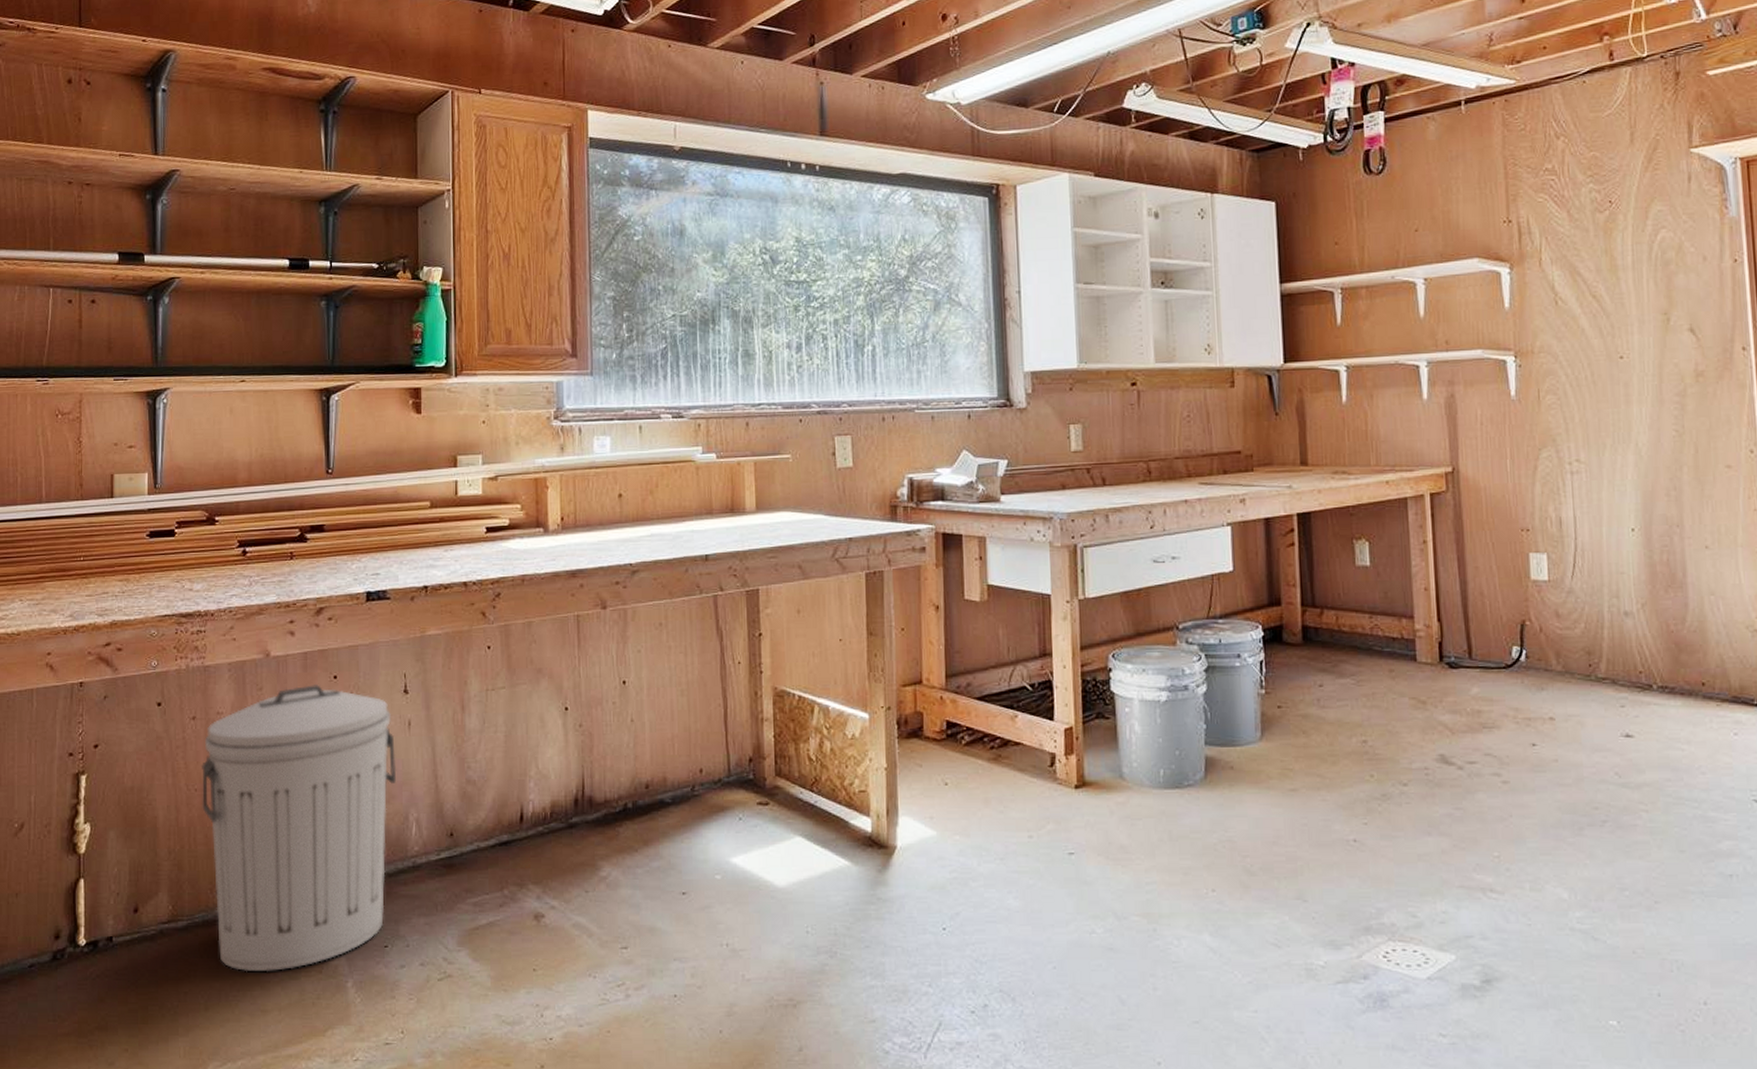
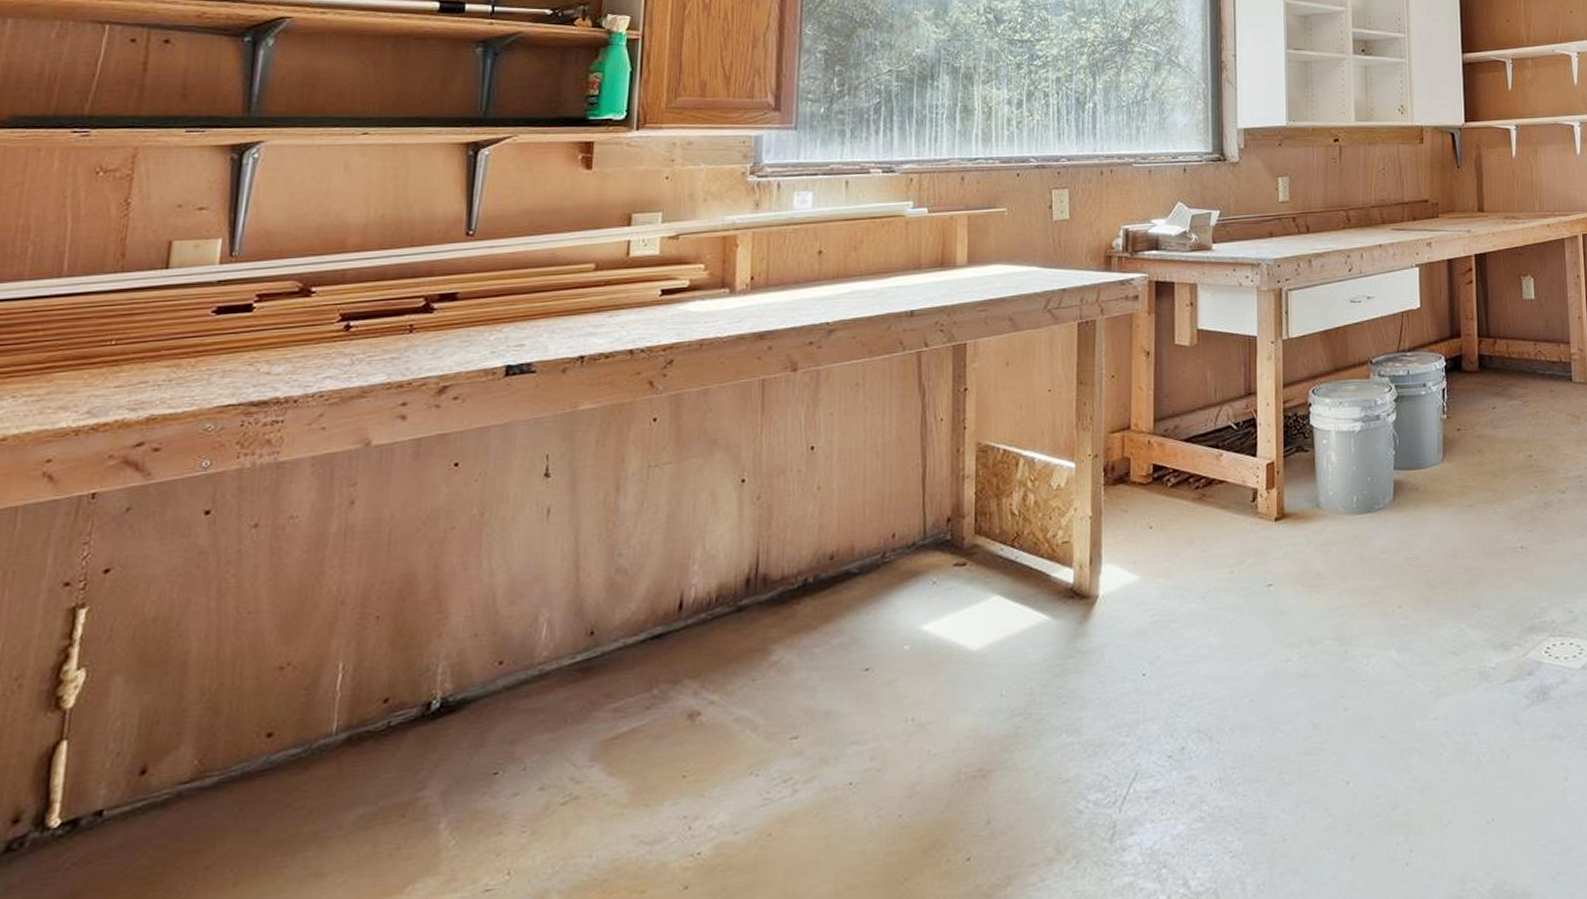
trash can: present [200,683,397,972] -> none [256,473,528,830]

